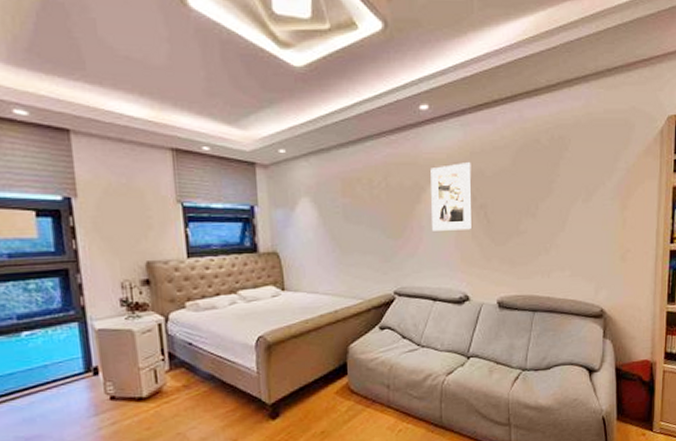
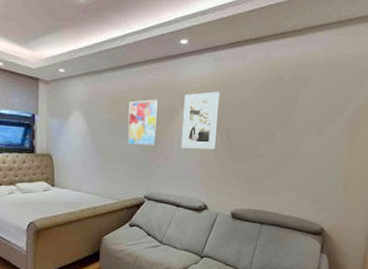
wall art: none [366,176,403,233] -> present [127,99,159,147]

